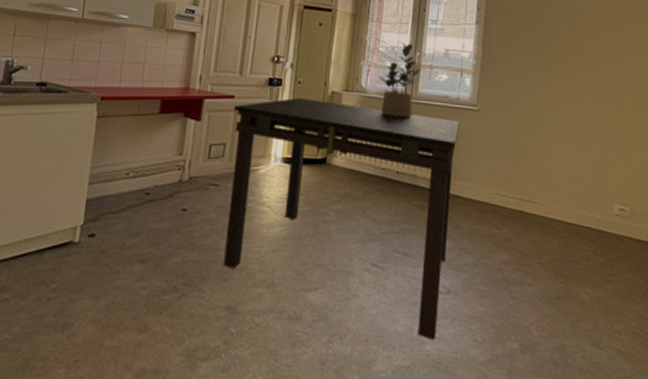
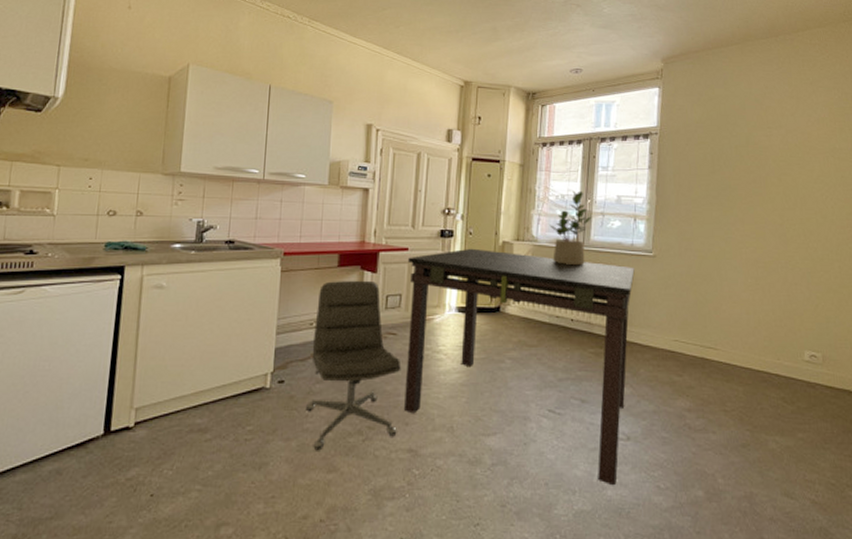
chair: none [118,127,222,310] -> present [306,280,401,451]

